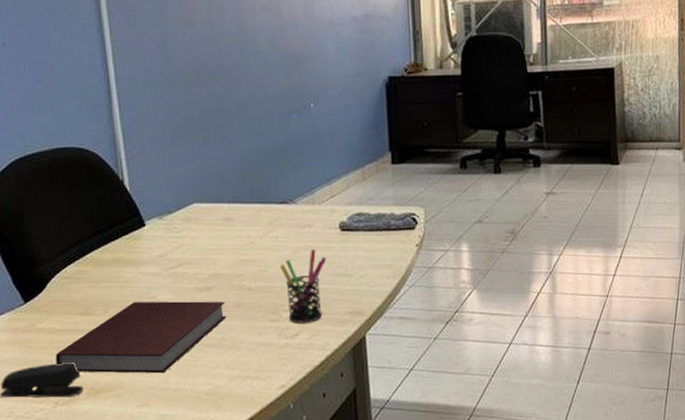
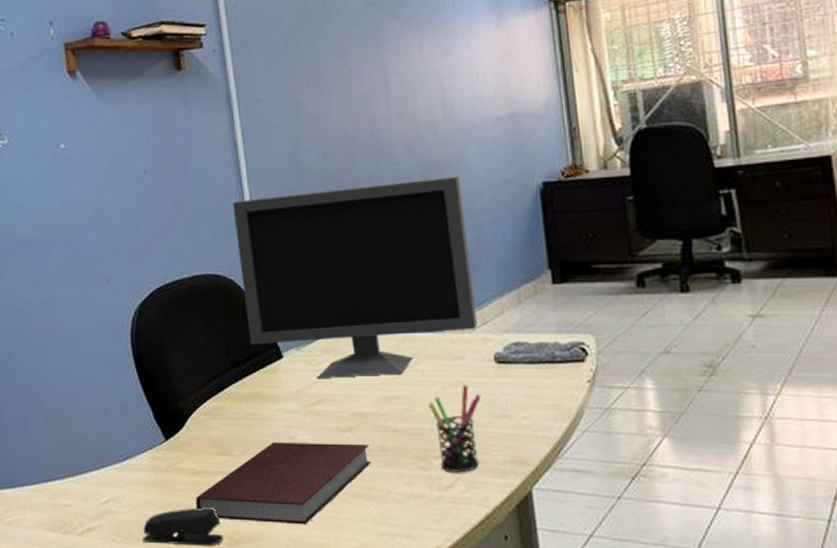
monitor: none [97,67,327,245] -> present [233,176,478,379]

